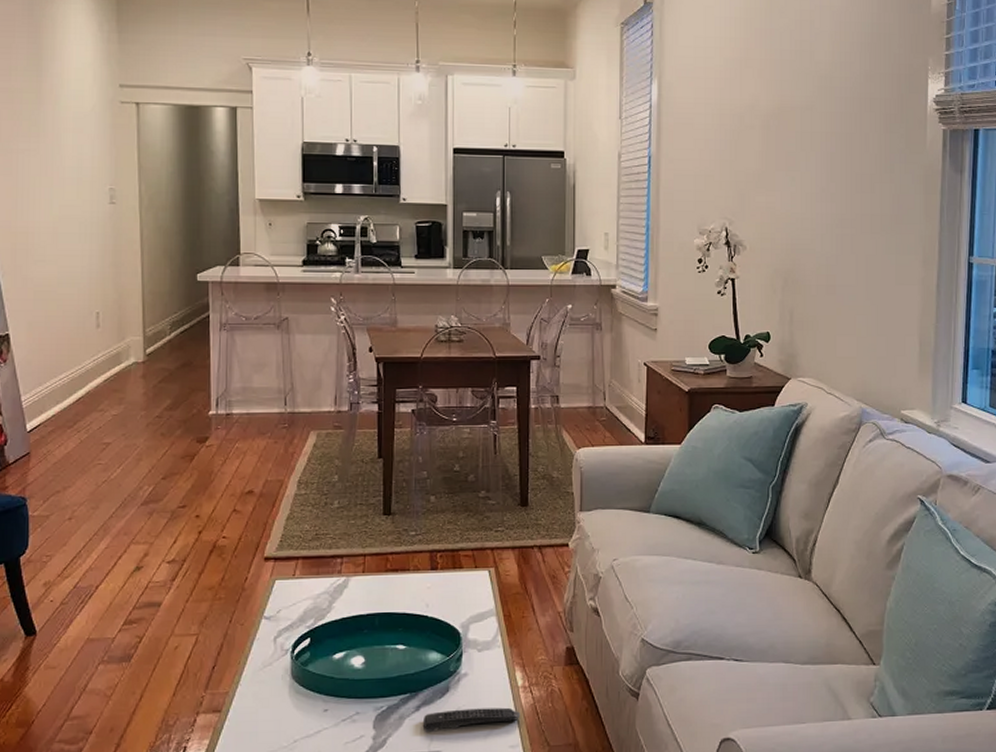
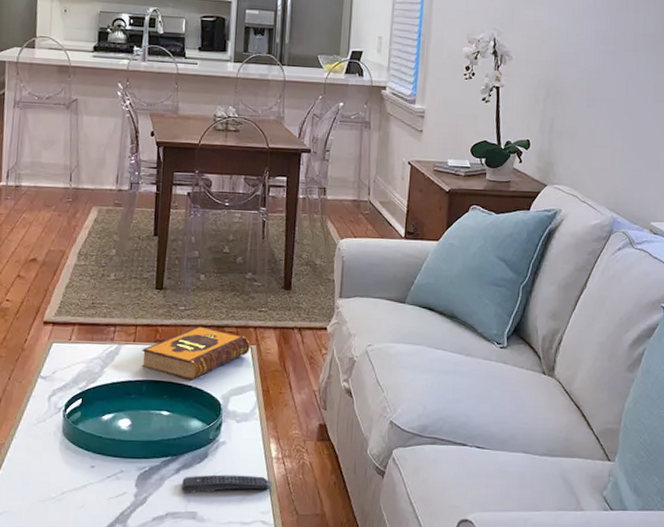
hardback book: none [372,551,488,610] -> present [141,326,250,381]

